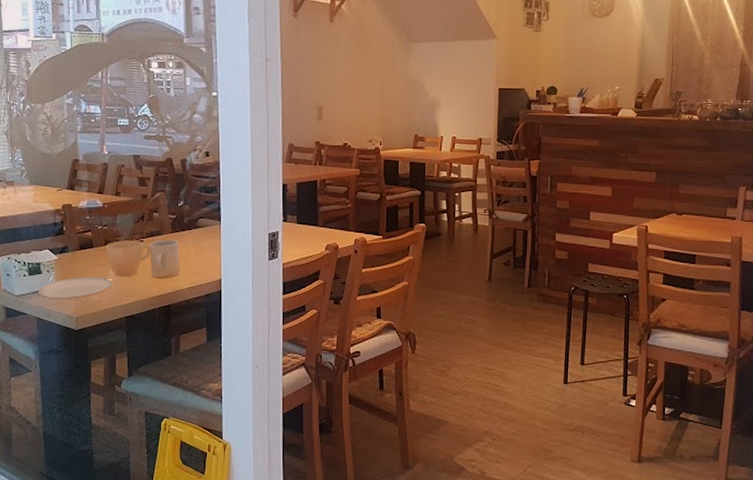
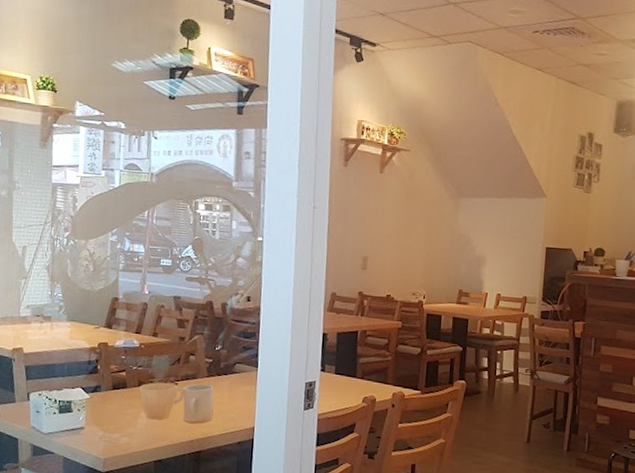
plate: present [38,276,112,300] -> none [66,417,143,440]

